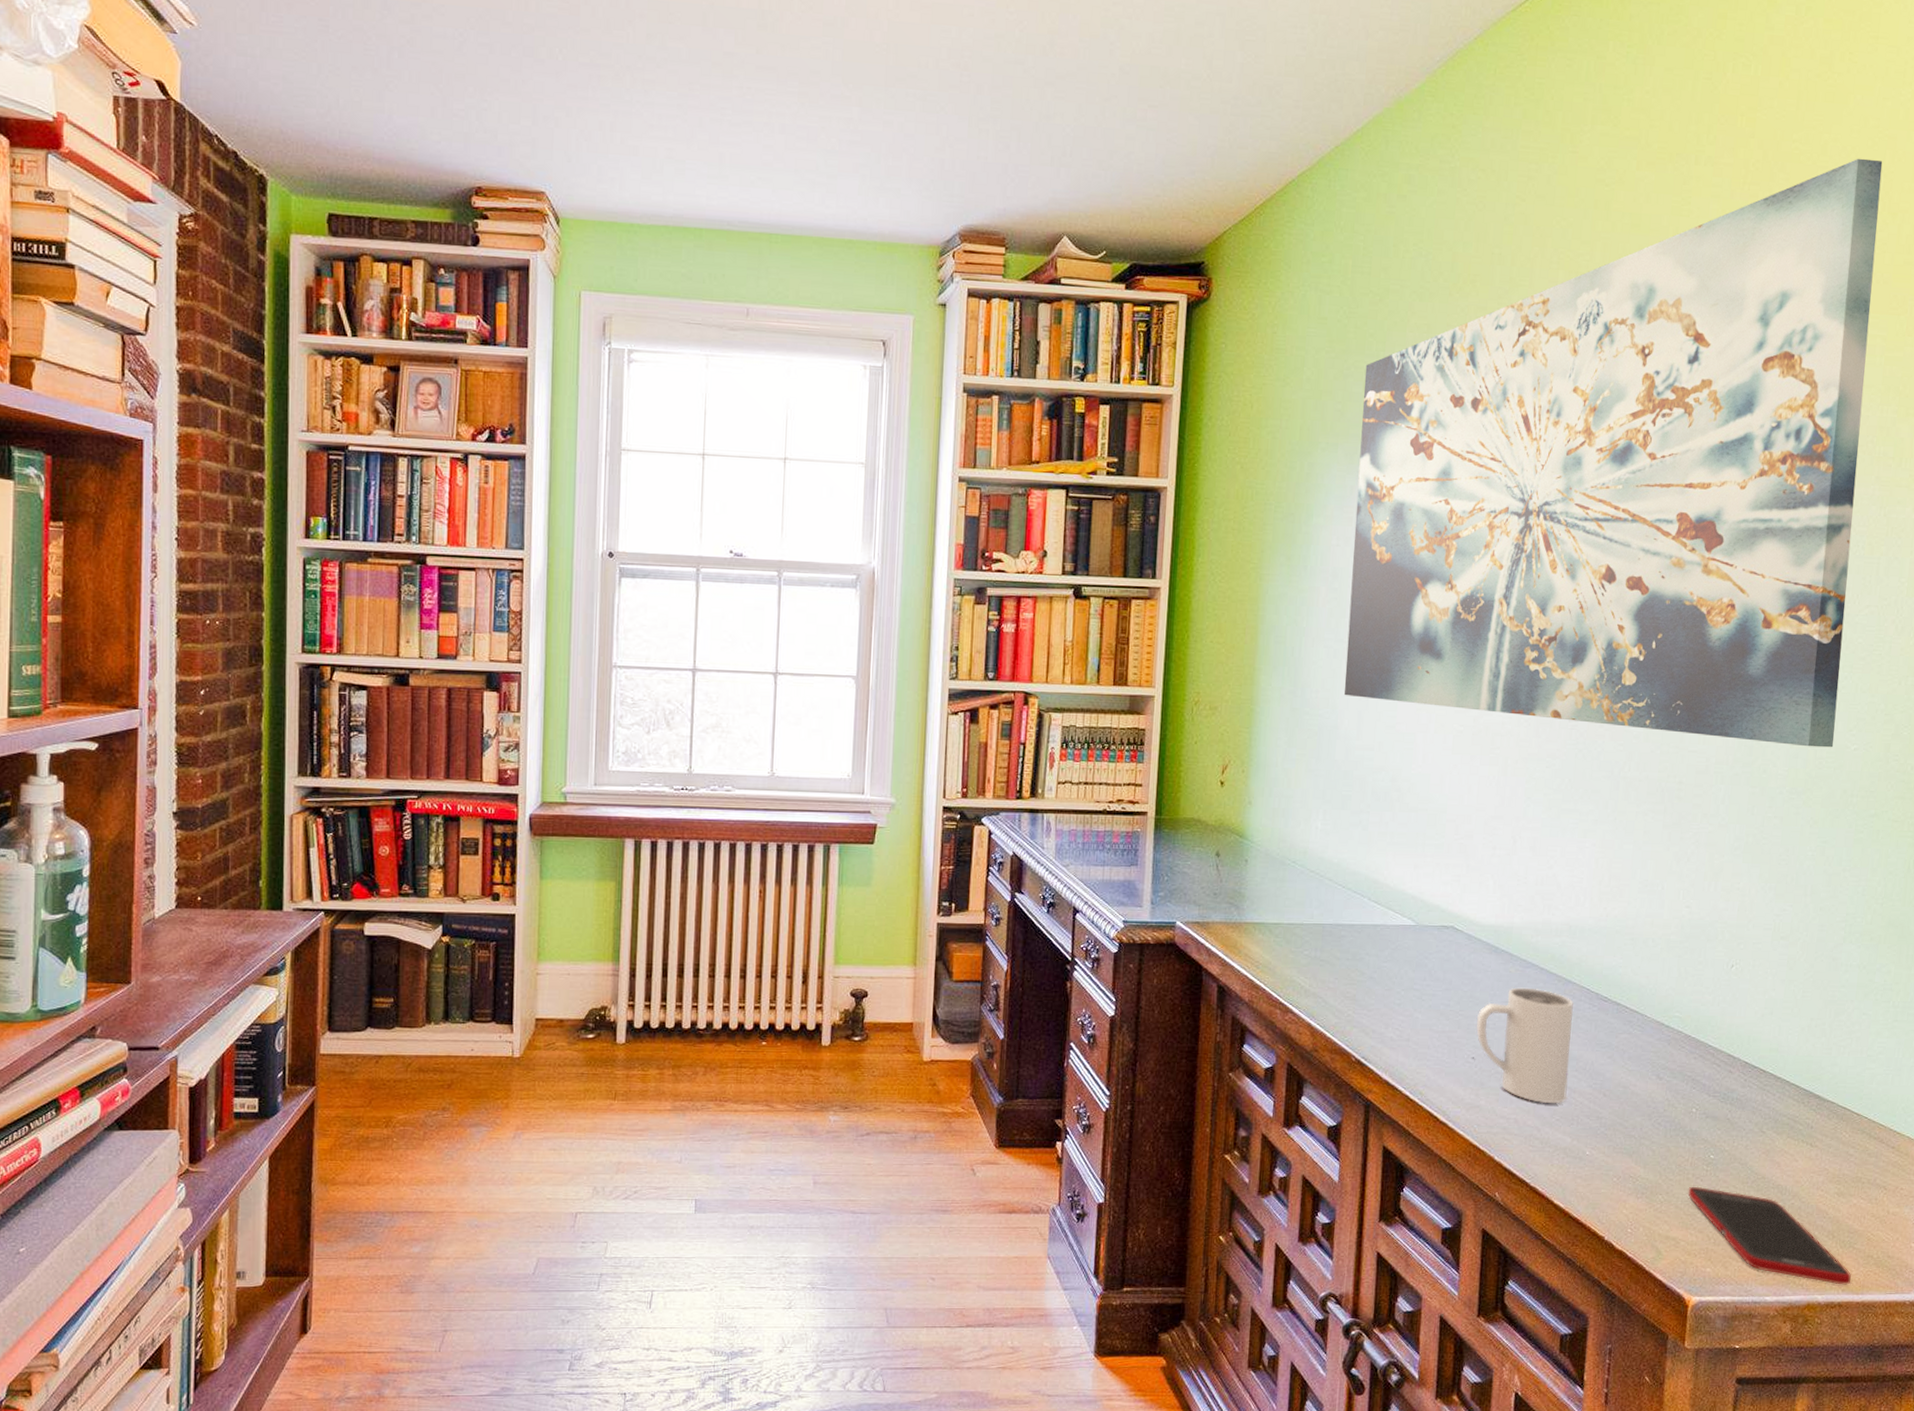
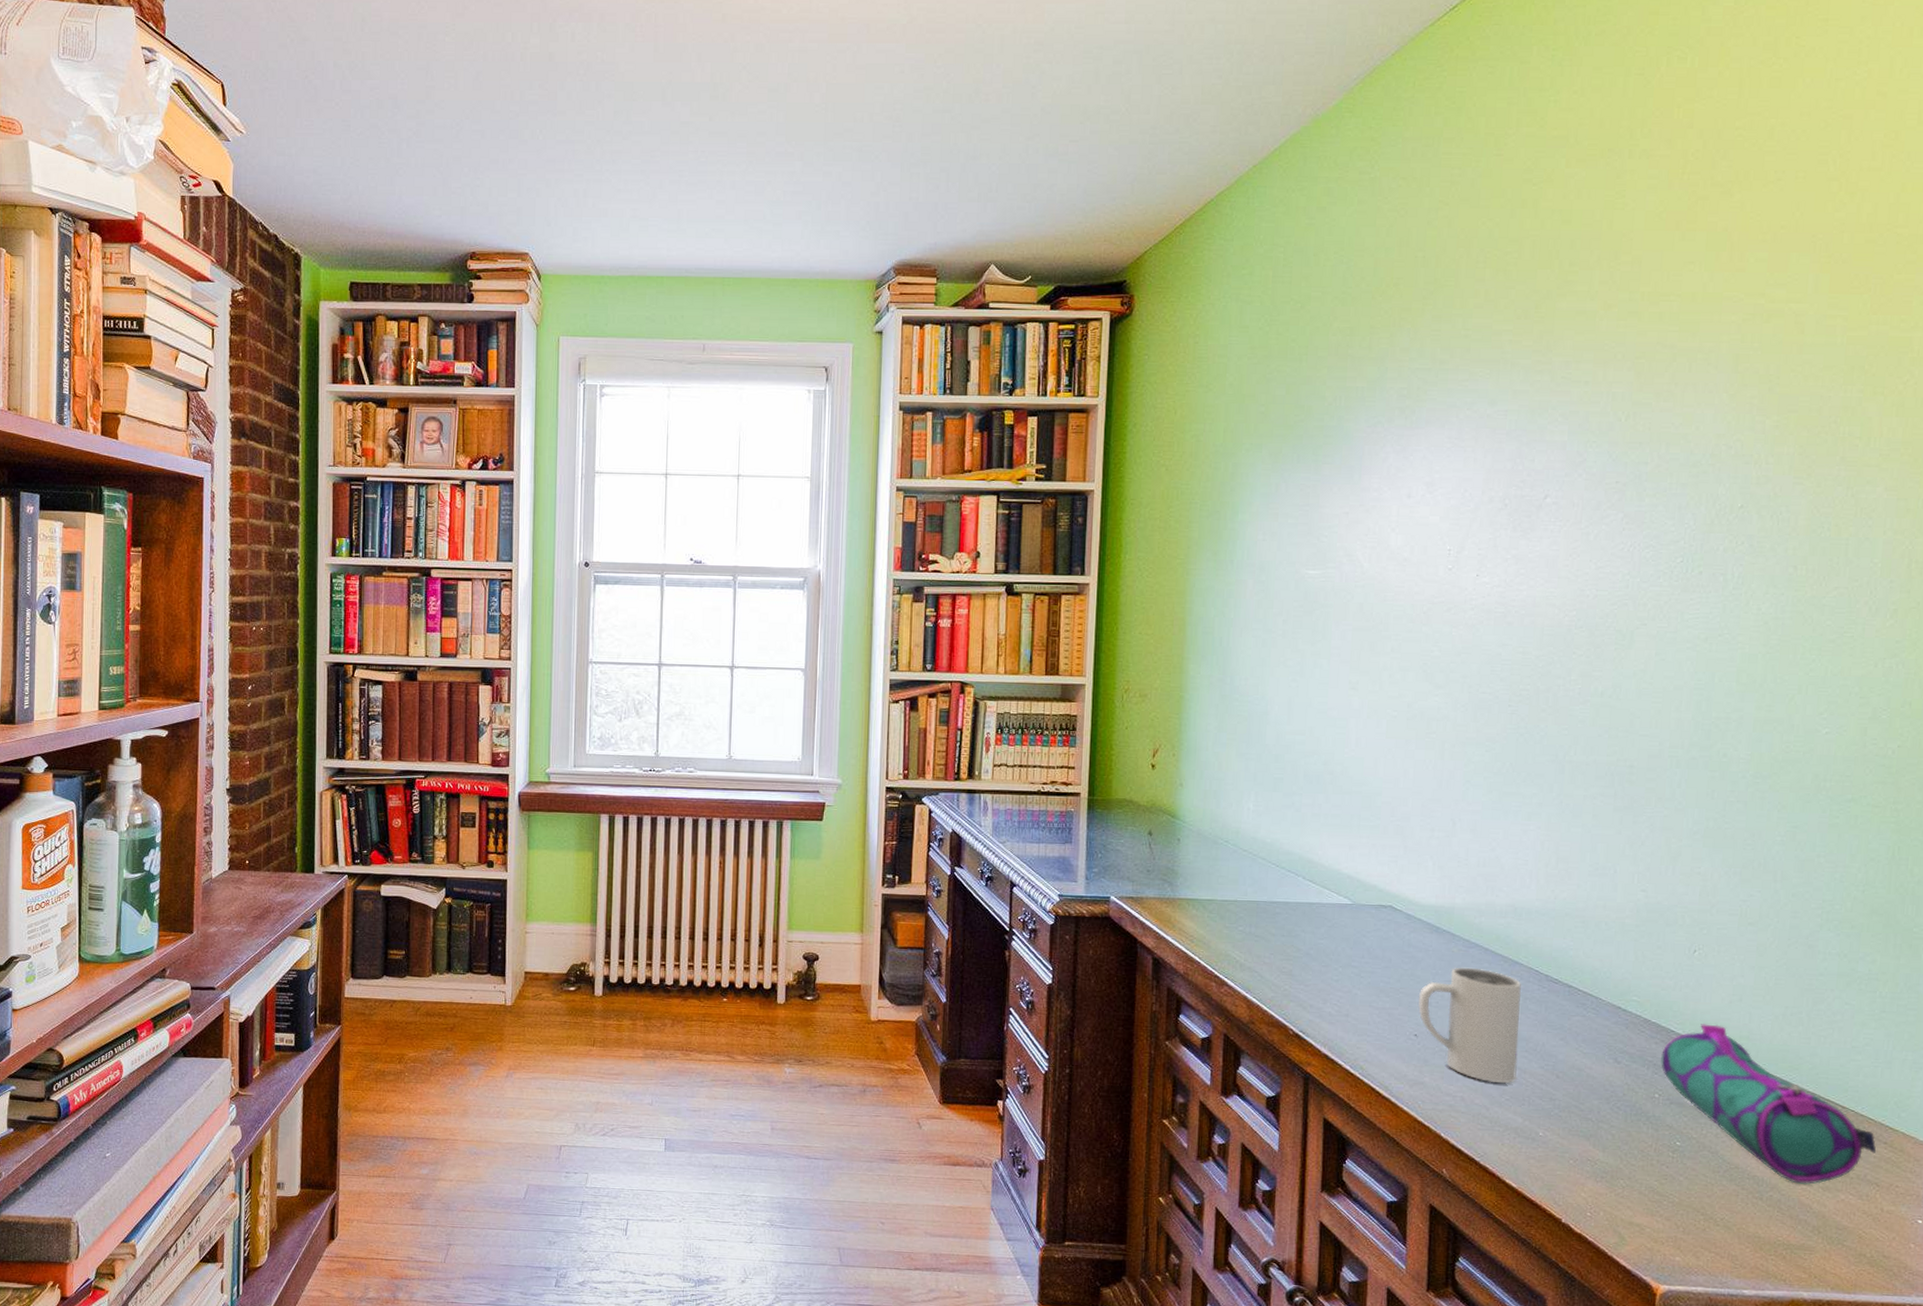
wall art: present [1344,158,1883,748] -> none [1273,140,1838,732]
cell phone: present [1688,1186,1851,1285] -> none [1652,1173,1841,1283]
pencil case: none [1699,1038,1886,1191] -> present [1661,1024,1877,1184]

